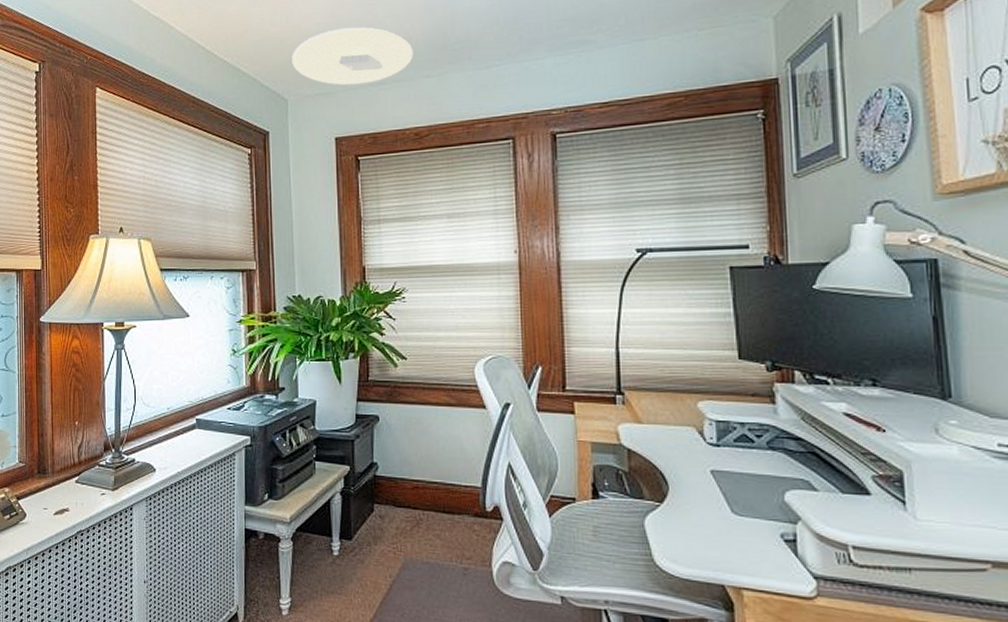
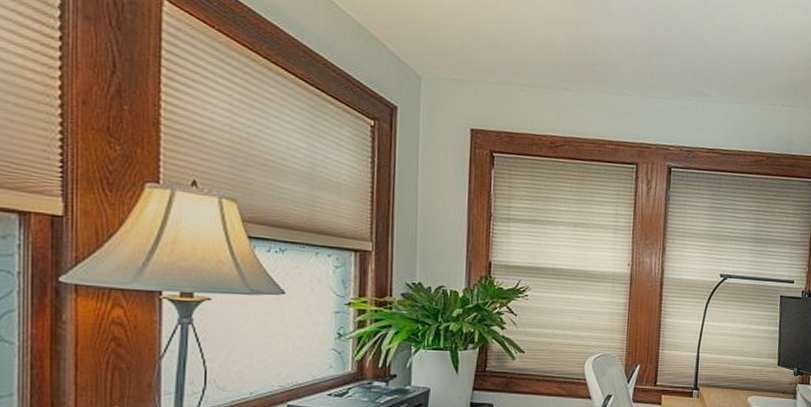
ceiling light: present [292,27,413,86] -> none [429,15,556,82]

